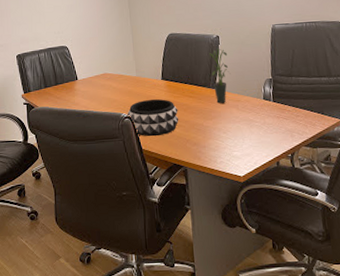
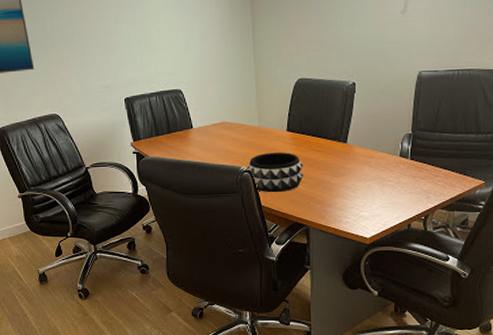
potted plant: present [208,48,231,104] -> none [342,97,365,160]

